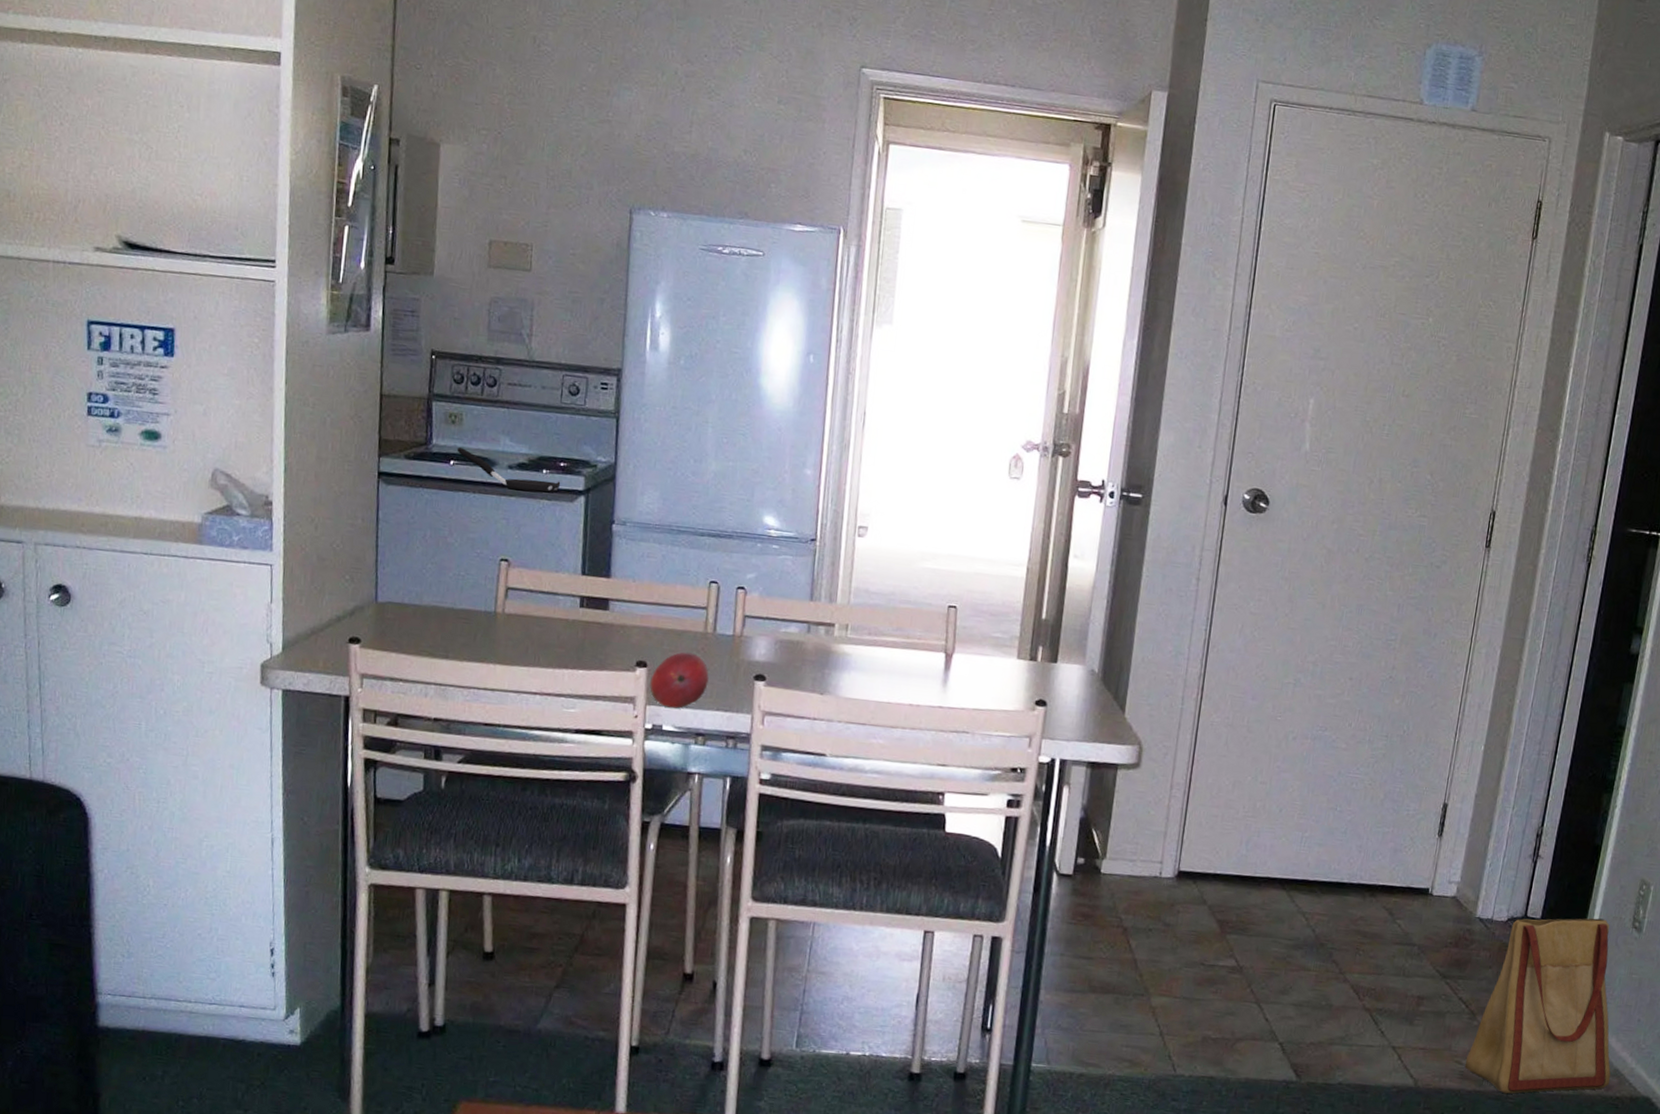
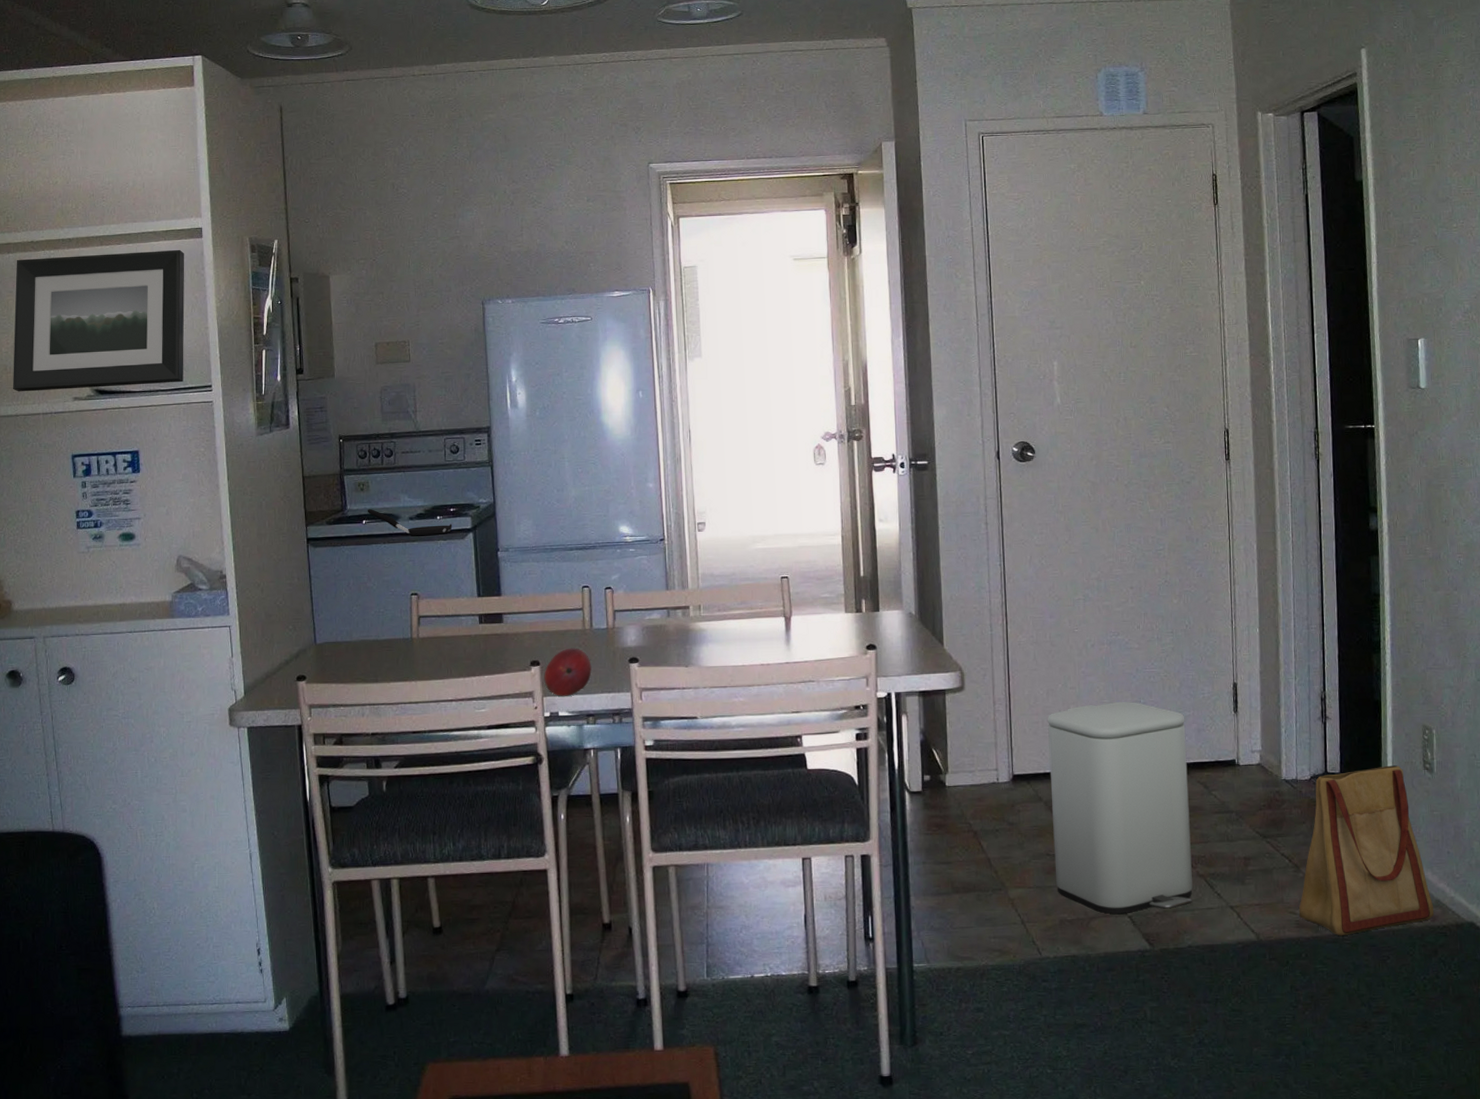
picture frame: none [16,53,255,251] -> present [13,249,185,392]
pedal bin: none [1205,804,1383,1041] -> present [1047,702,1193,914]

